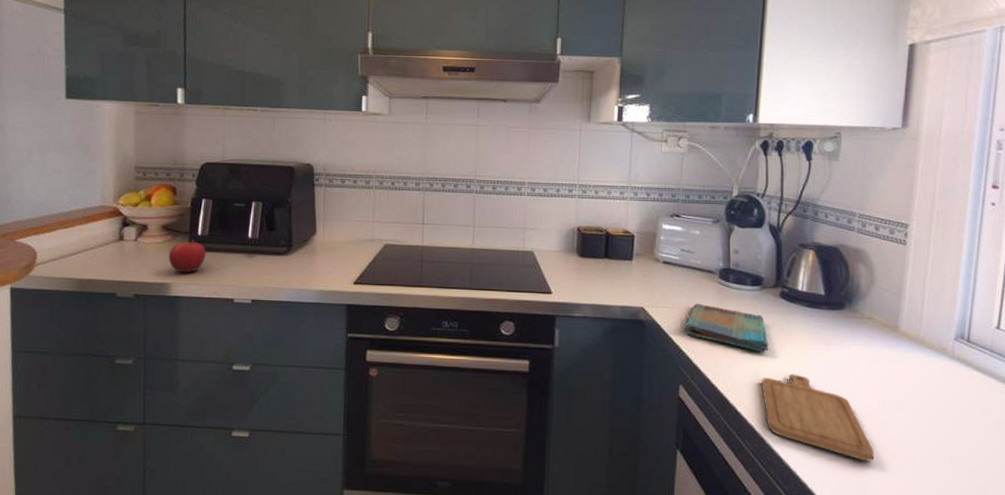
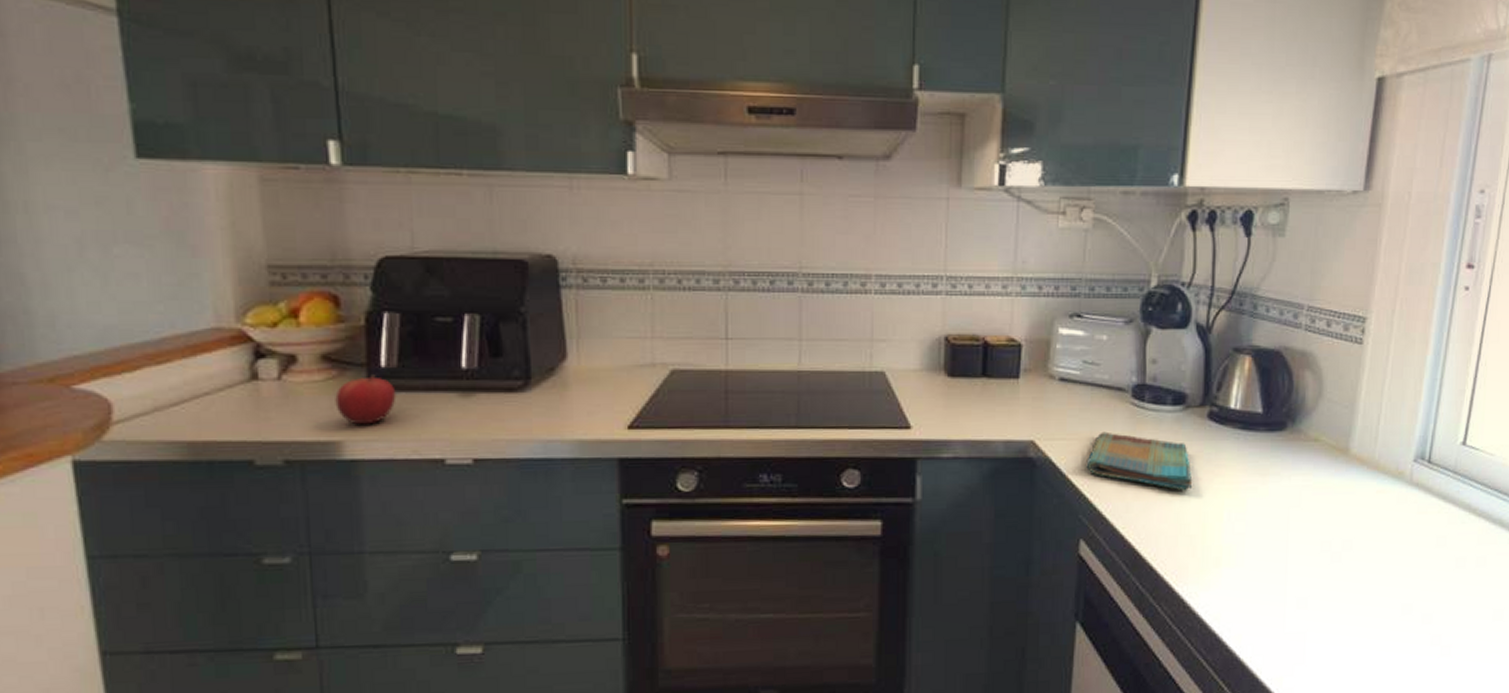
chopping board: present [762,374,874,461] -> none [1183,516,1315,618]

